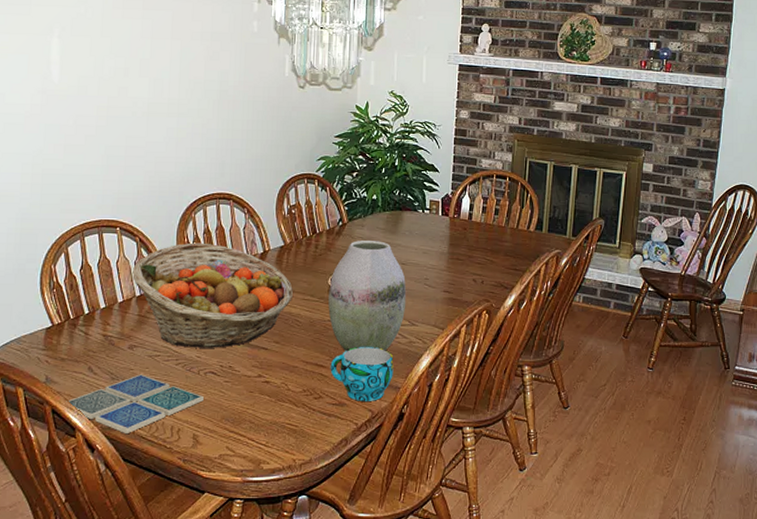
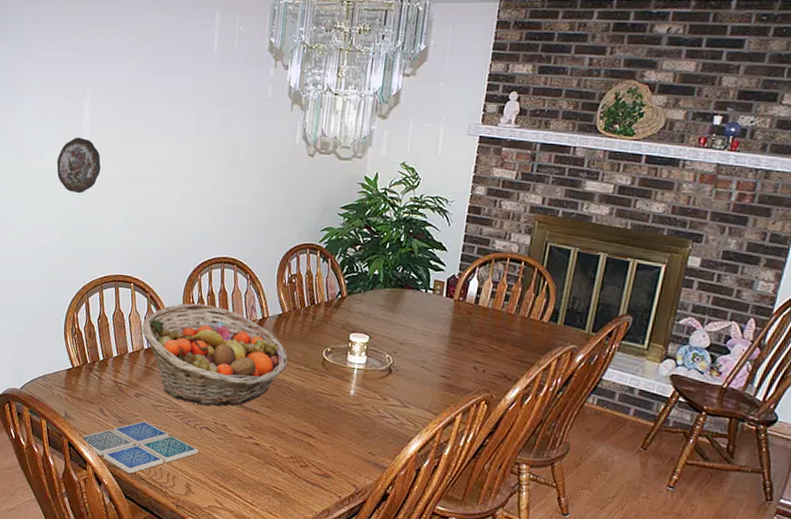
decorative plate: none [21,76,75,136] -> present [56,137,101,194]
vase: present [328,240,407,352] -> none [320,315,402,428]
cup: present [330,346,394,401] -> none [318,421,382,478]

